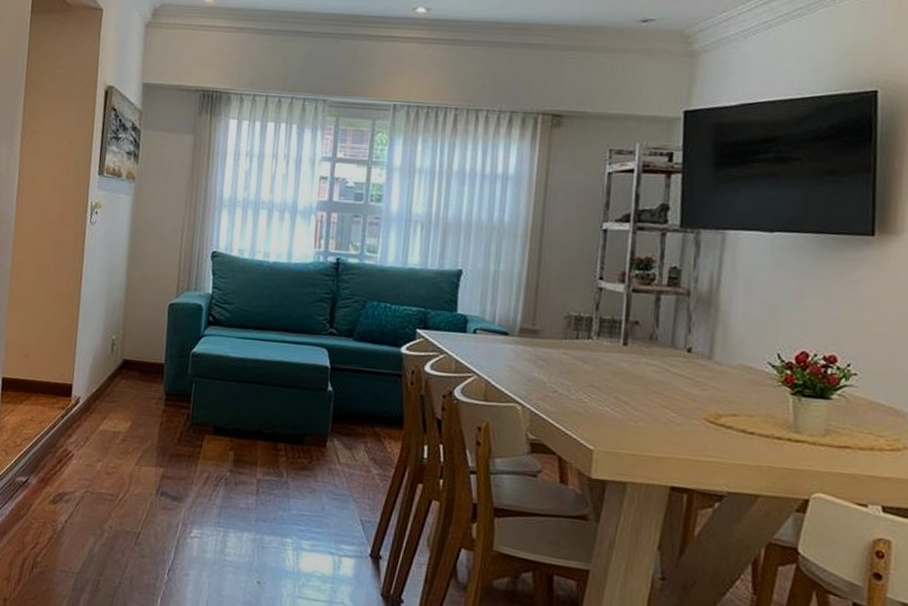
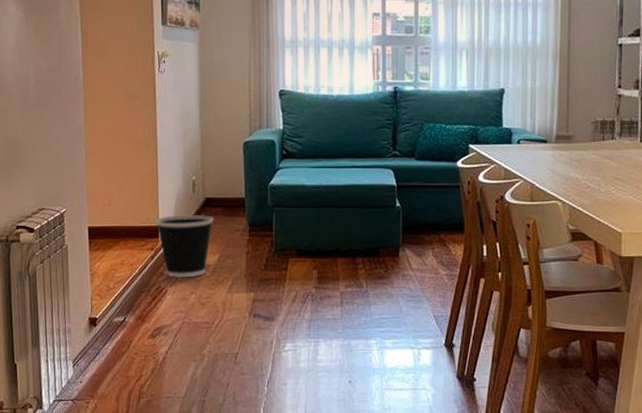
wastebasket: none [69,374,130,444] -> present [155,215,213,279]

